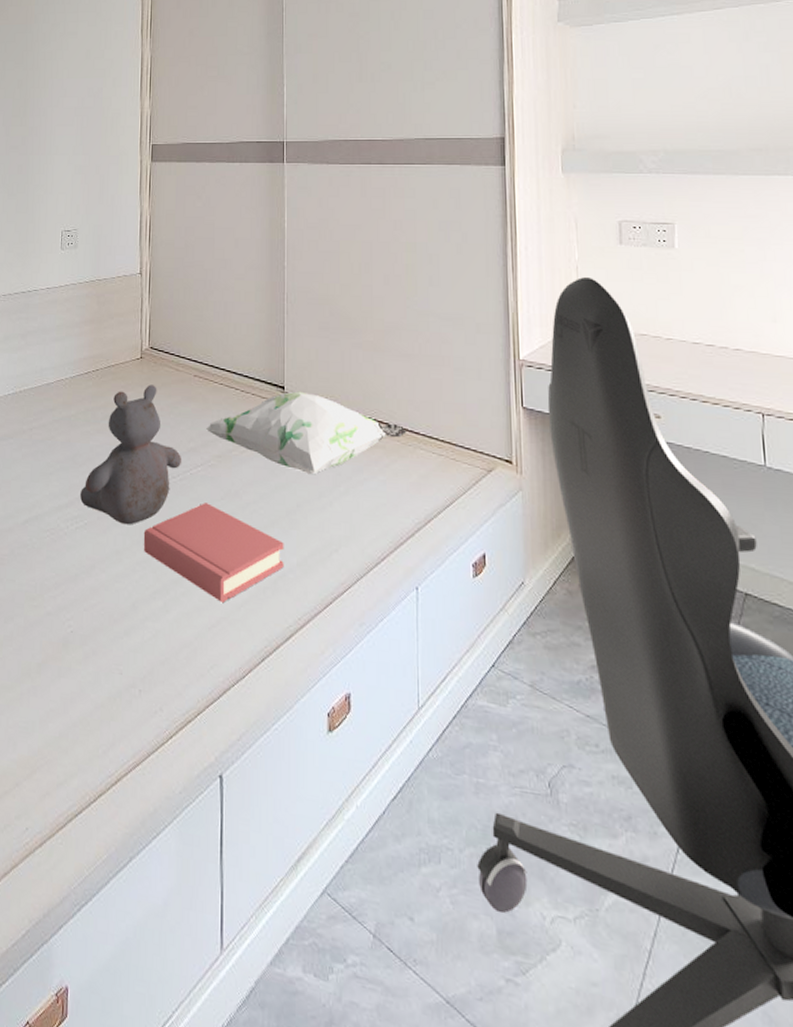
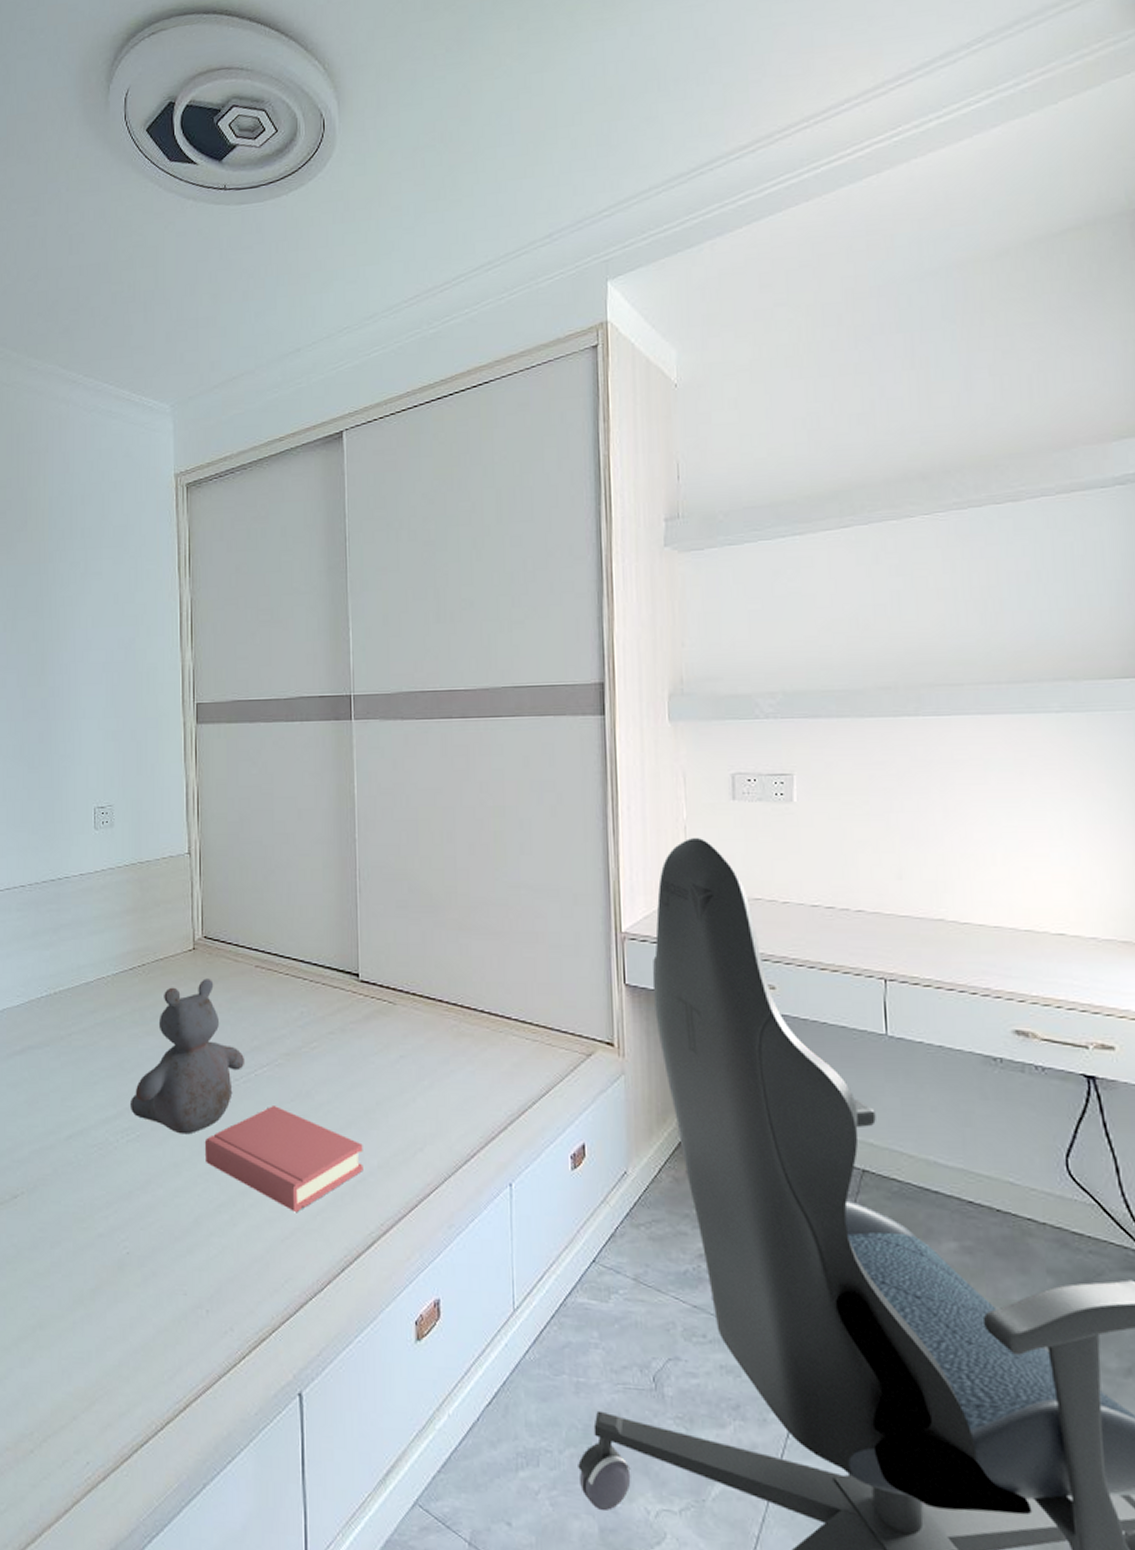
decorative pillow: present [206,391,407,475] -> none [271,978,498,1069]

